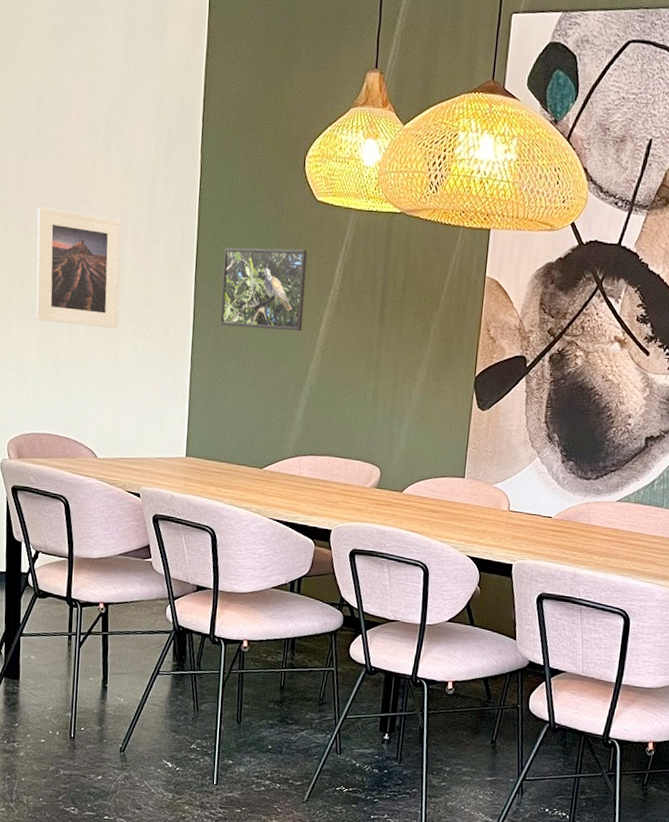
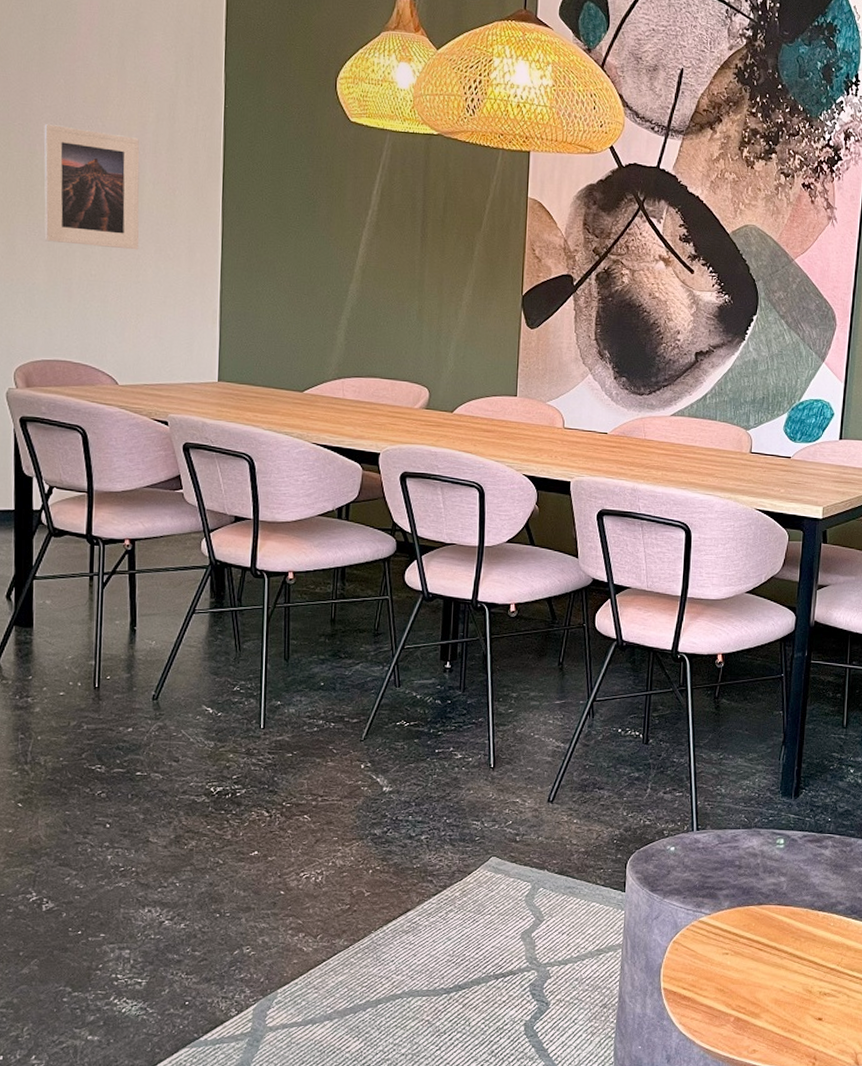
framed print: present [220,247,307,331] -> none [251,167,342,252]

